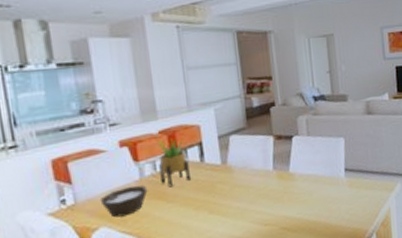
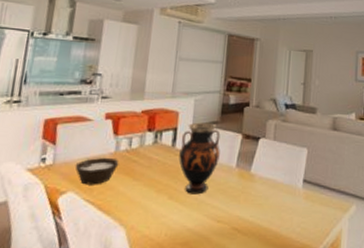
potted plant: present [156,136,191,188] -> none [132,118,161,166]
vase: none [209,130,254,205] -> present [179,122,221,195]

